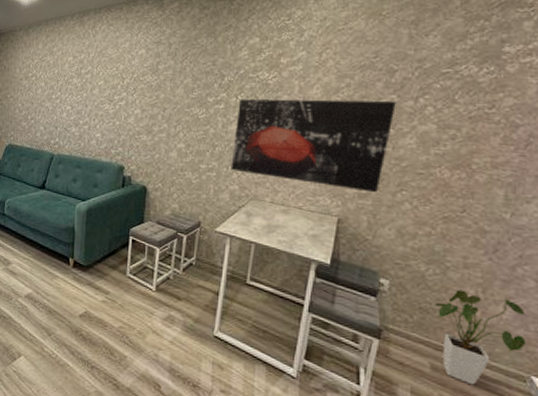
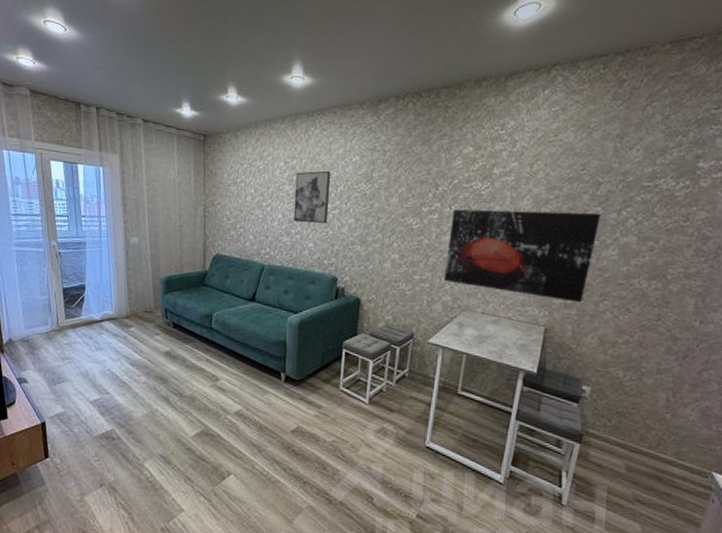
wall art: none [81,64,117,115] -> present [293,170,330,224]
house plant: present [434,289,527,386] -> none [630,394,709,483]

